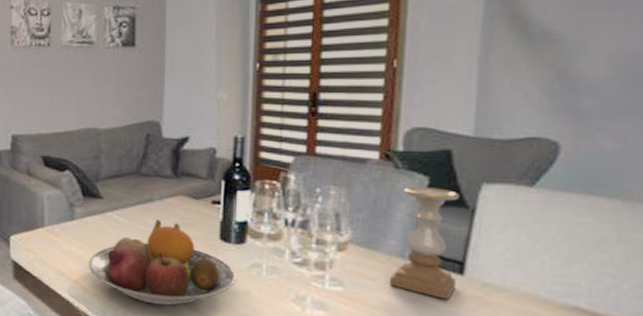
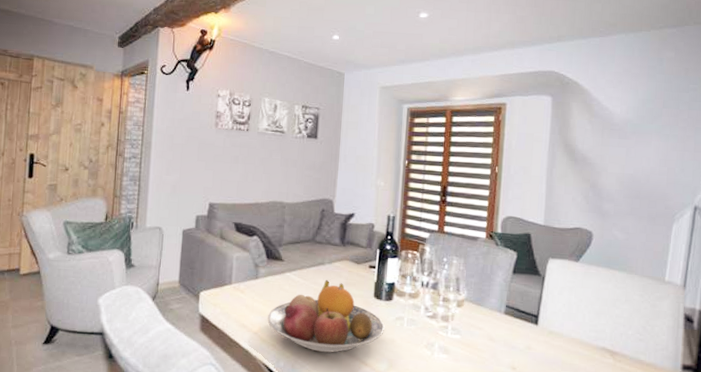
candle holder: present [390,186,461,299] -> none [491,259,536,343]

